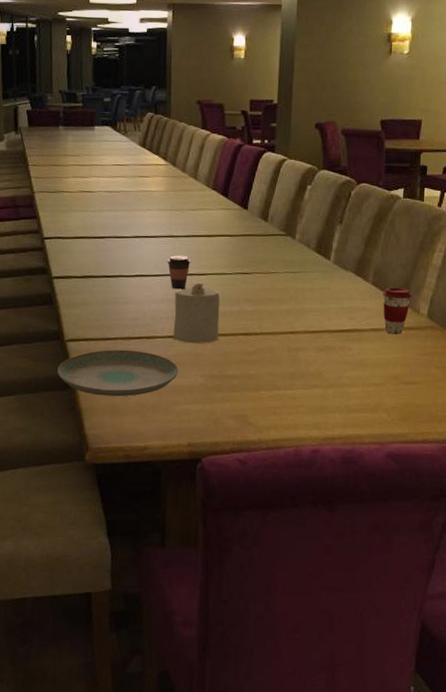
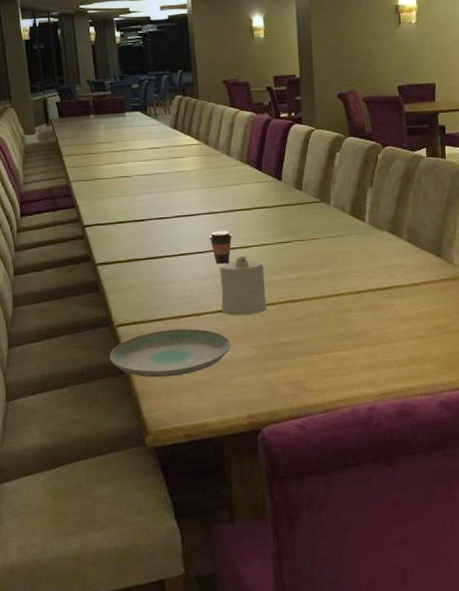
coffee cup: present [383,287,412,335] -> none [418,242,445,287]

